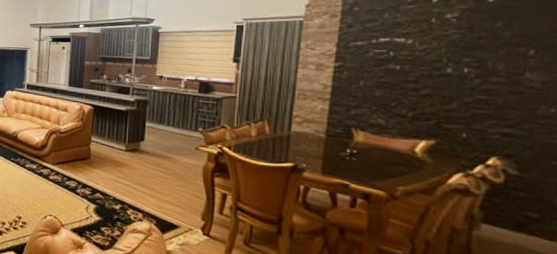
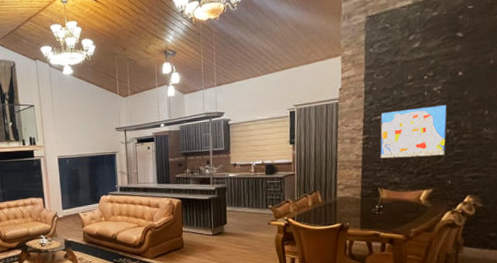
wall art: none [357,36,468,100] -> present [379,104,448,159]

